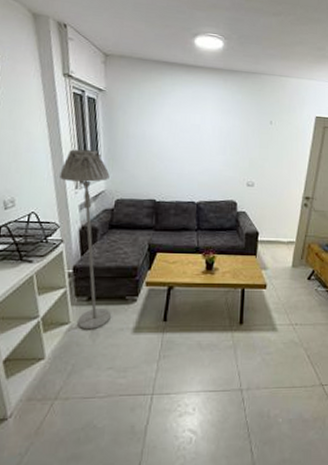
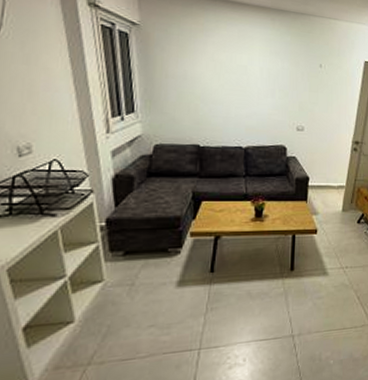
floor lamp: present [60,149,111,330] -> none [87,89,151,287]

